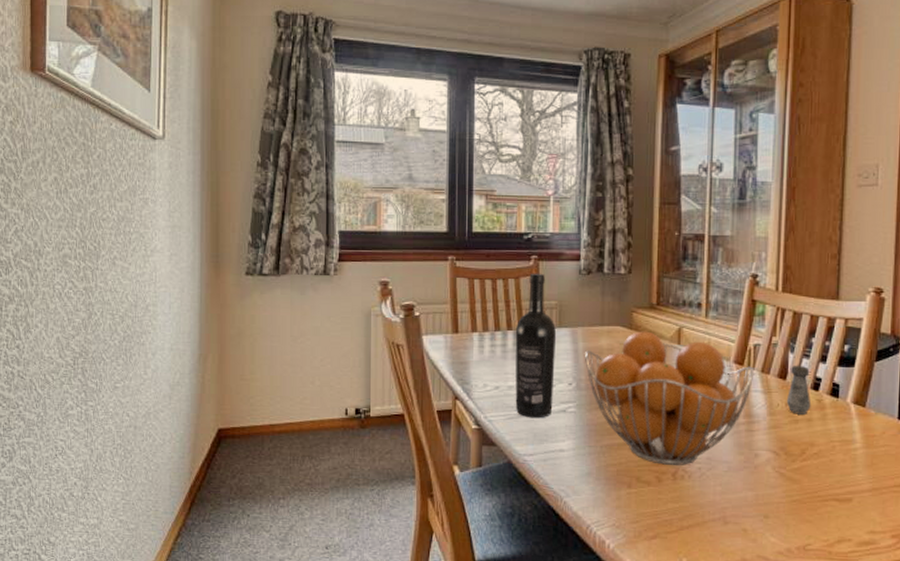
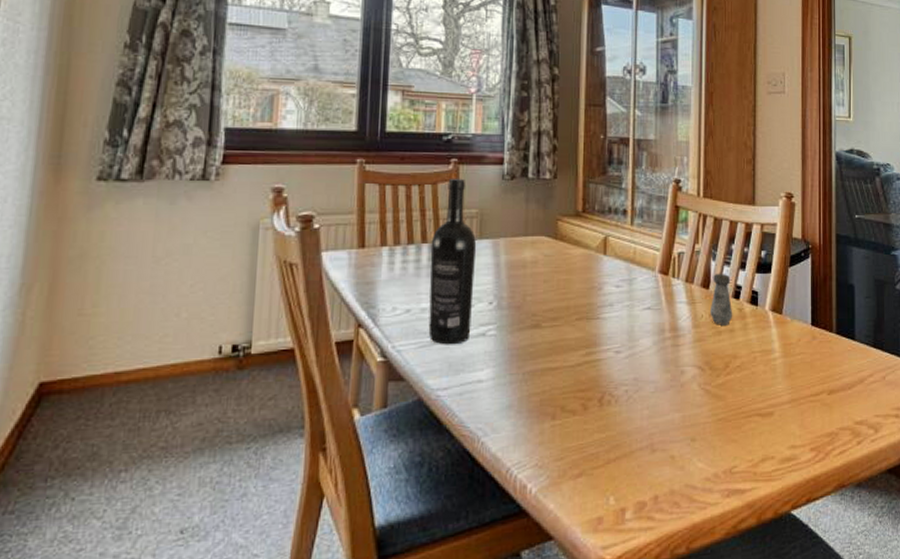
fruit basket: present [585,331,755,465] -> none [507,241,679,390]

